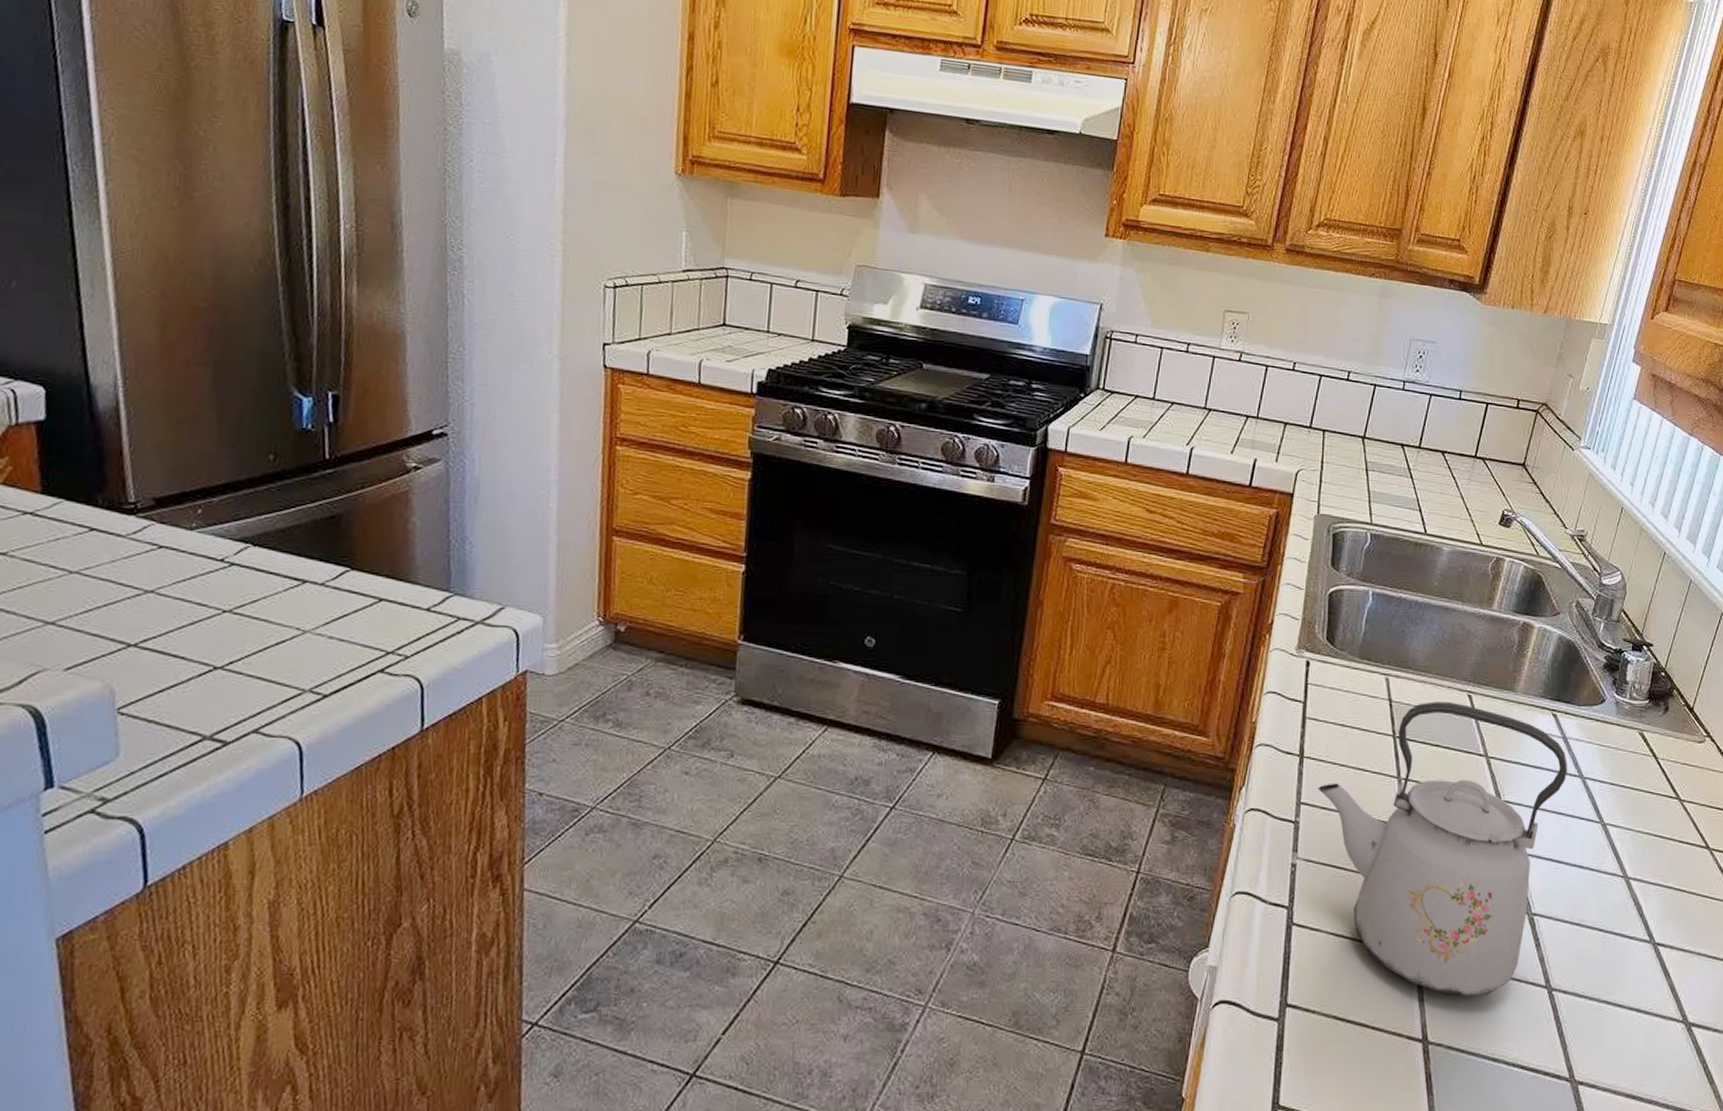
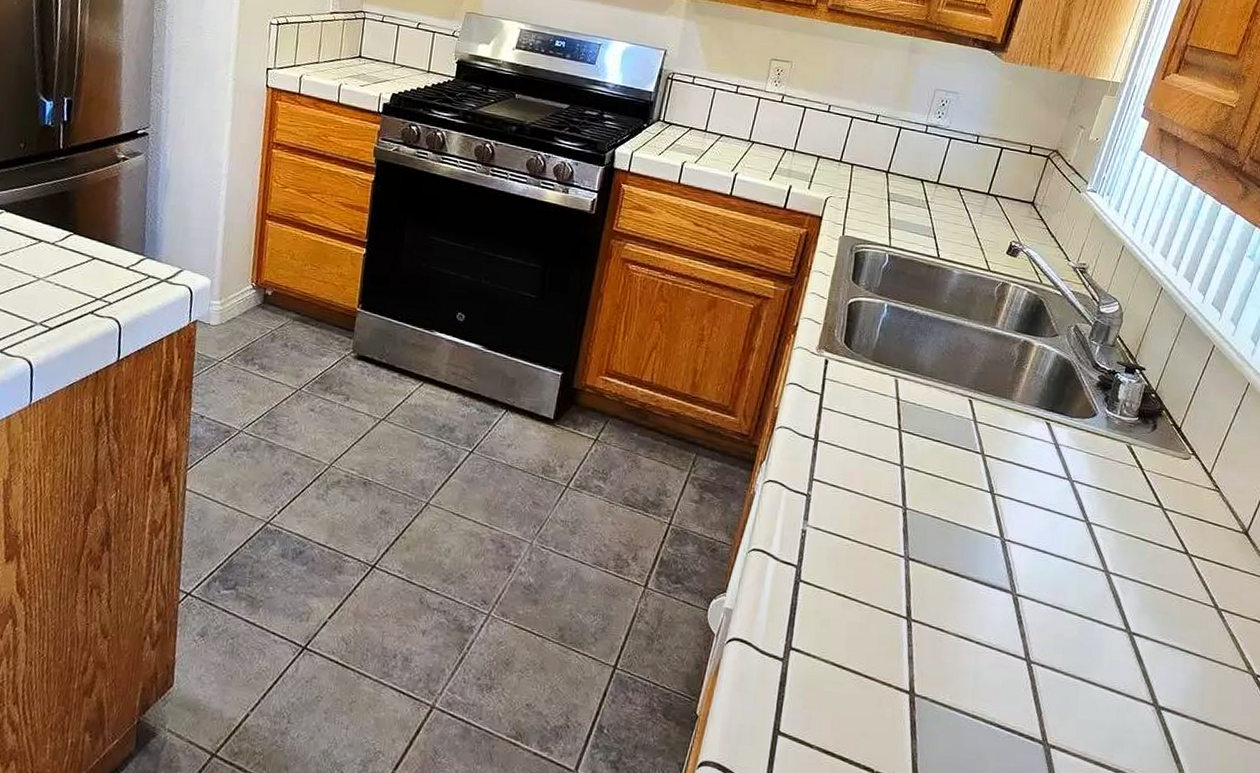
kettle: present [1318,702,1567,996] -> none [829,403,1058,660]

